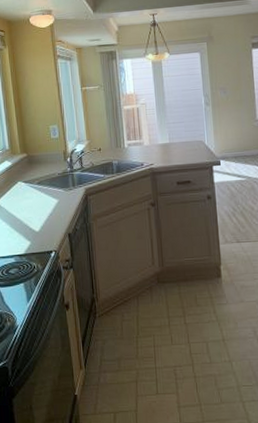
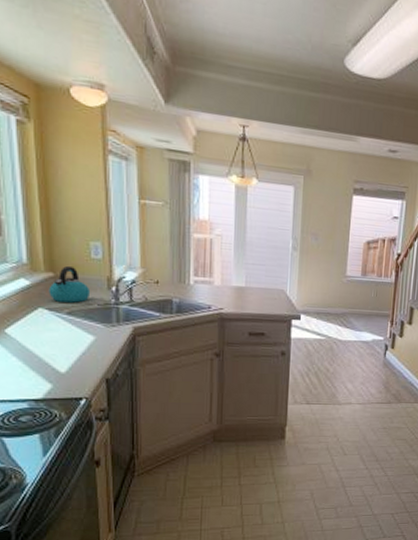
kettle: none [24,146,53,175] -> present [48,265,91,303]

